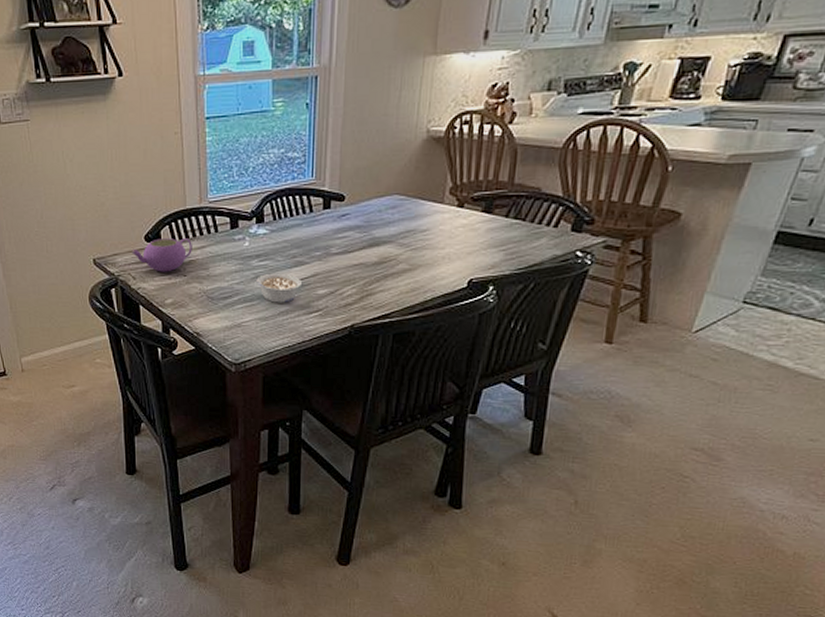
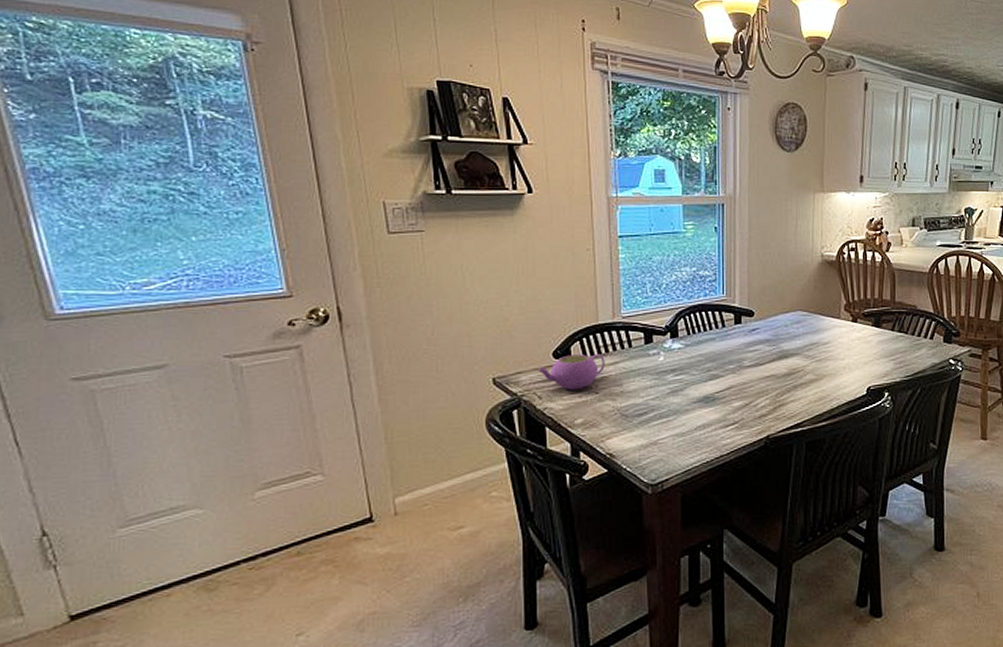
legume: present [256,273,303,303] -> none [672,387,718,418]

